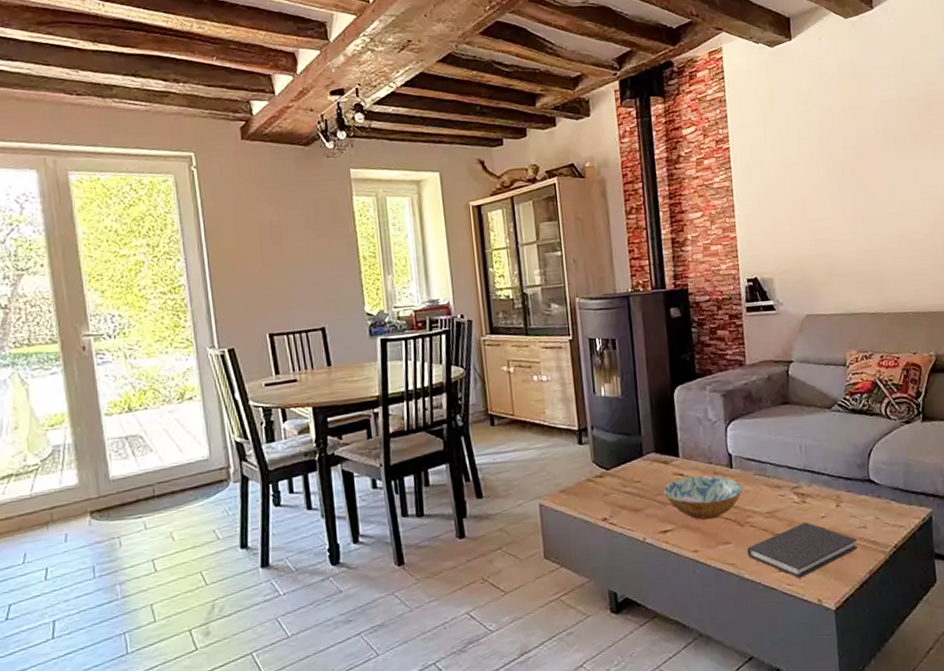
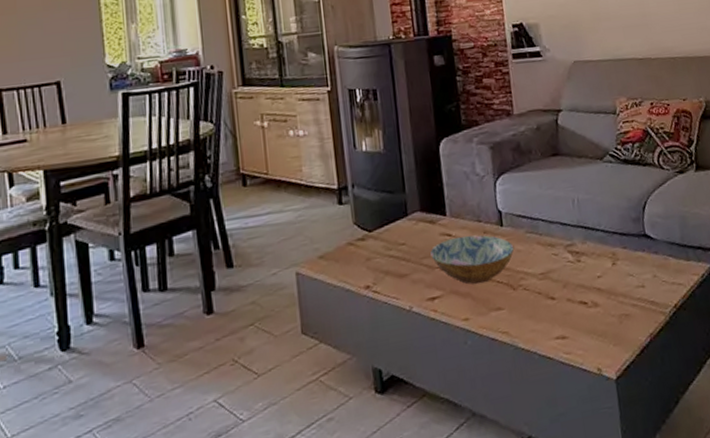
diary: present [747,522,858,578] -> none [521,282,637,346]

